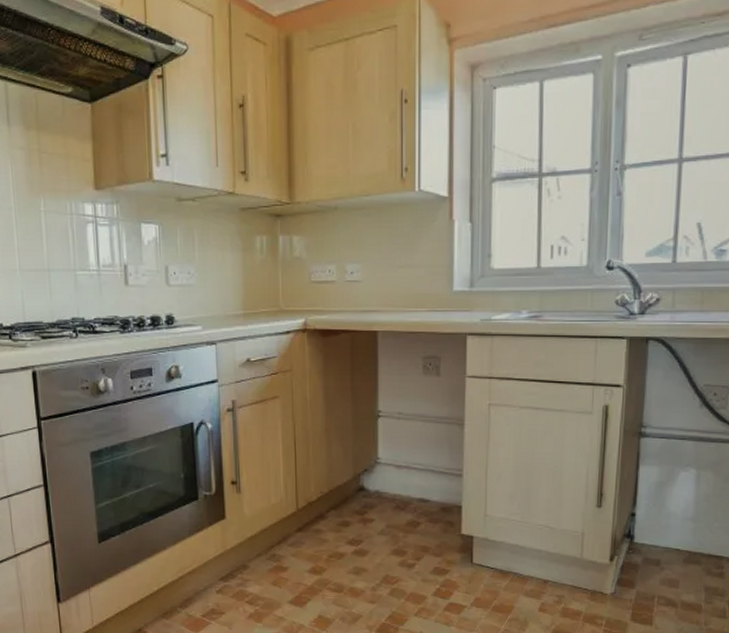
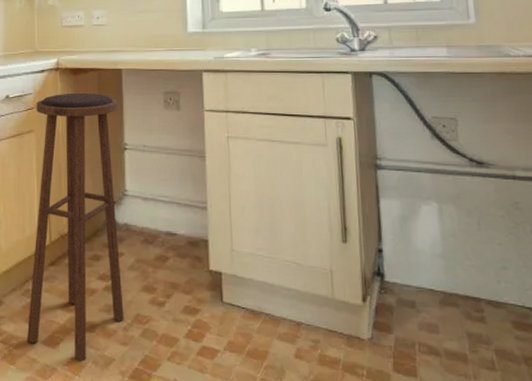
stool: none [273,356,373,618] -> present [26,92,124,362]

